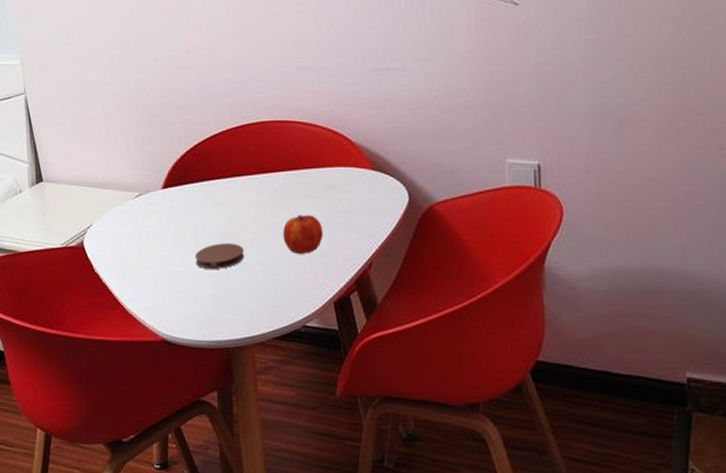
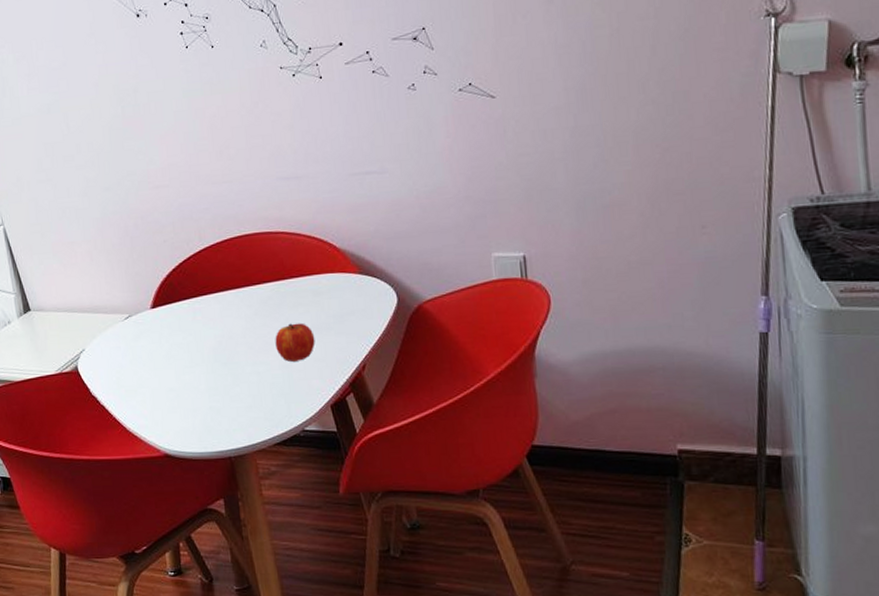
coaster: present [195,243,244,270] -> none [190,356,238,384]

